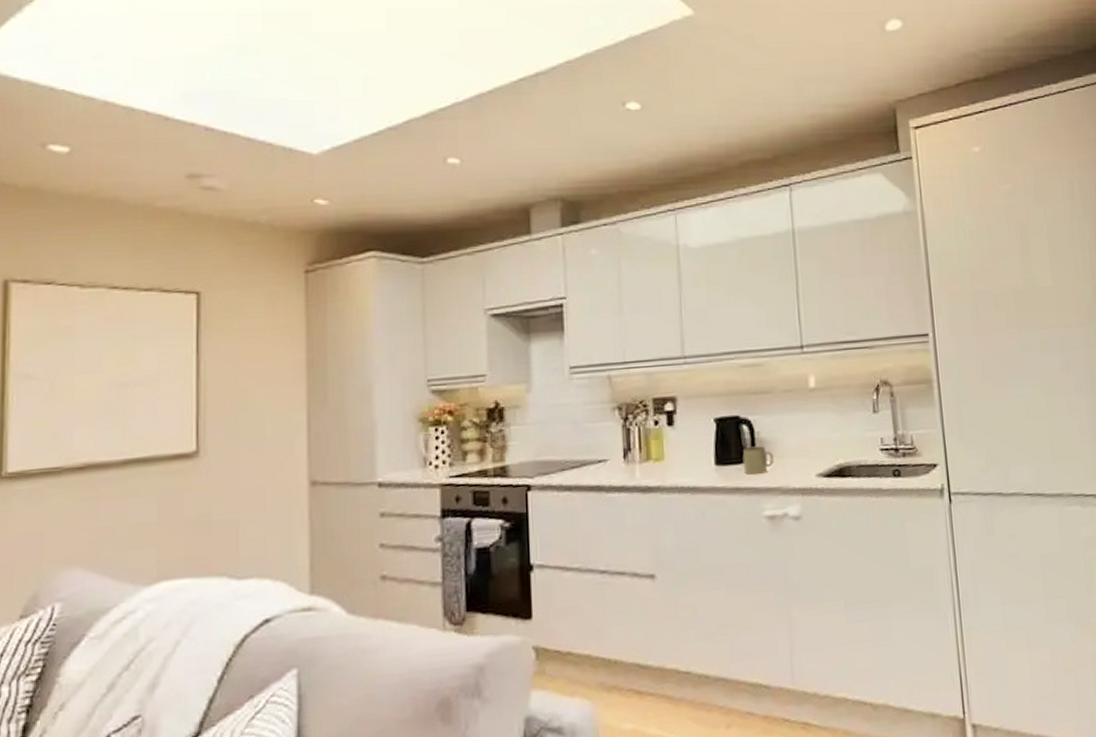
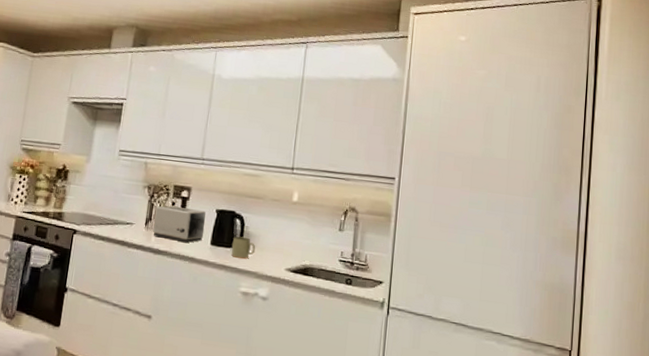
toaster: none [633,423,704,471] -> present [153,205,206,243]

